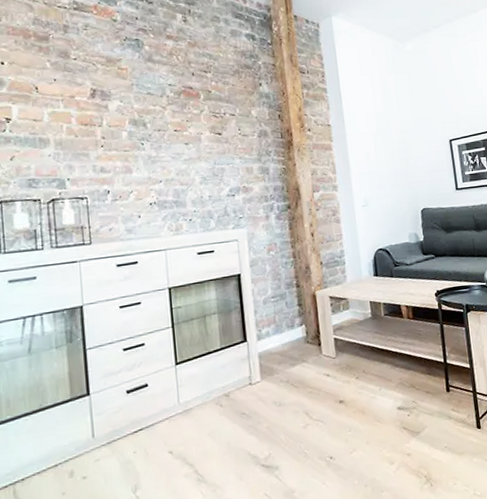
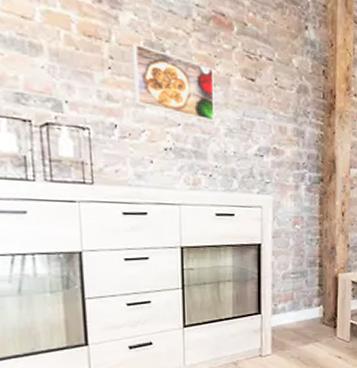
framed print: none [120,122,190,175] -> present [133,42,215,123]

